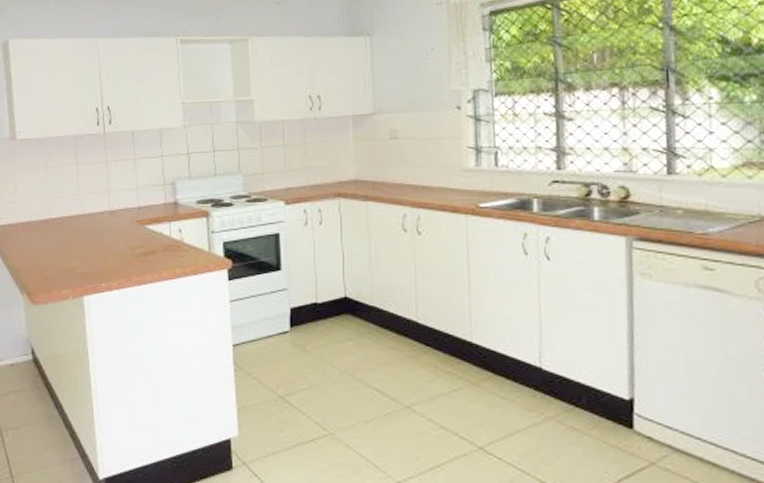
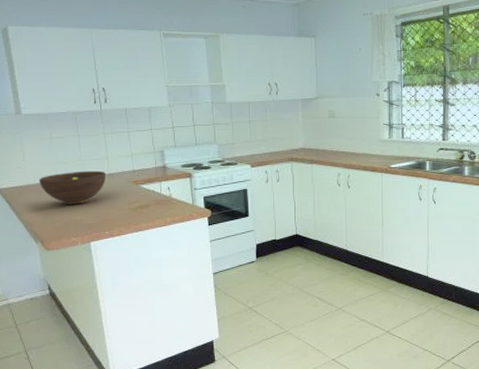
fruit bowl: none [29,206,107,248] -> present [38,170,107,205]

